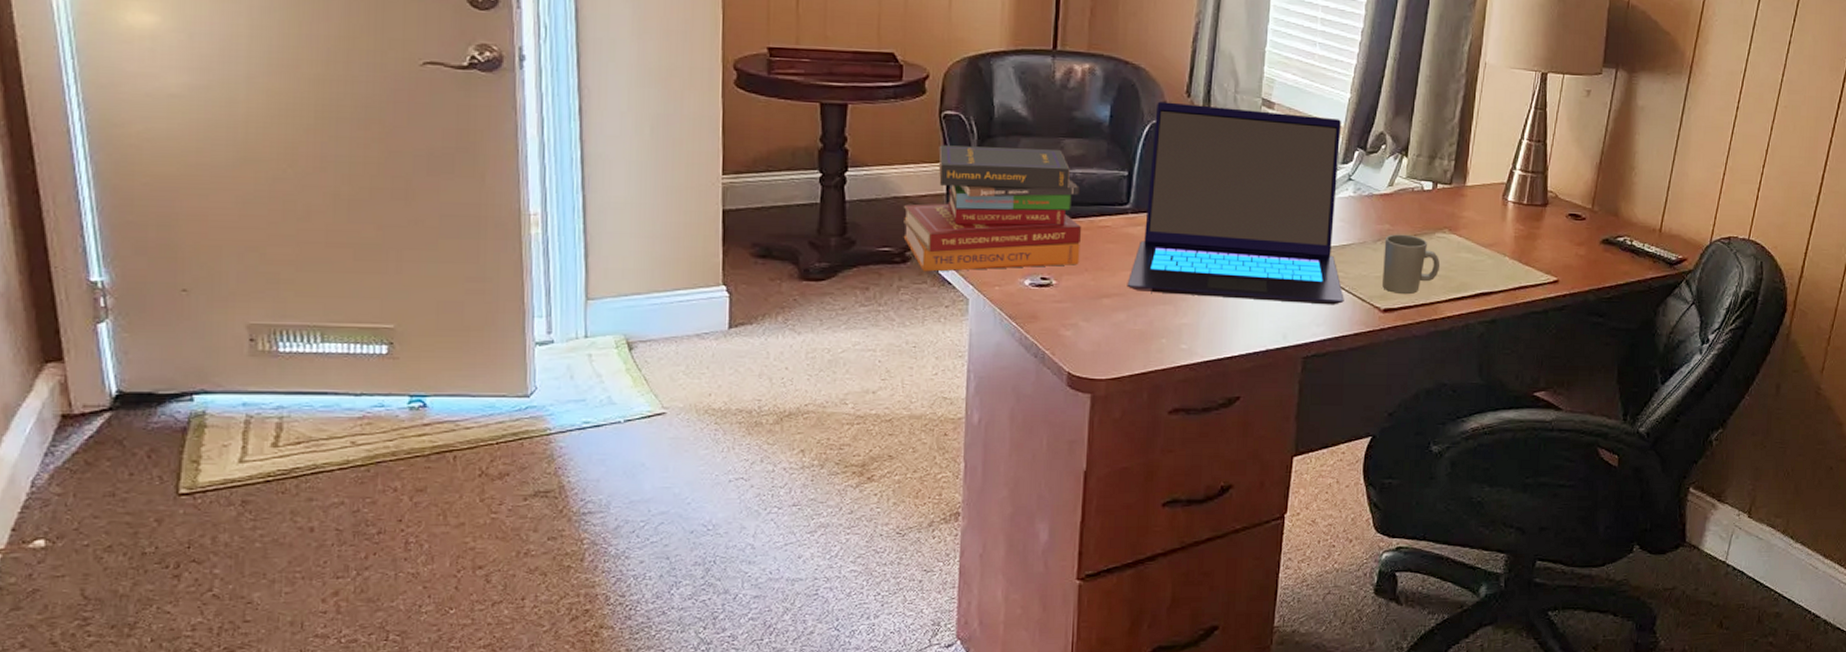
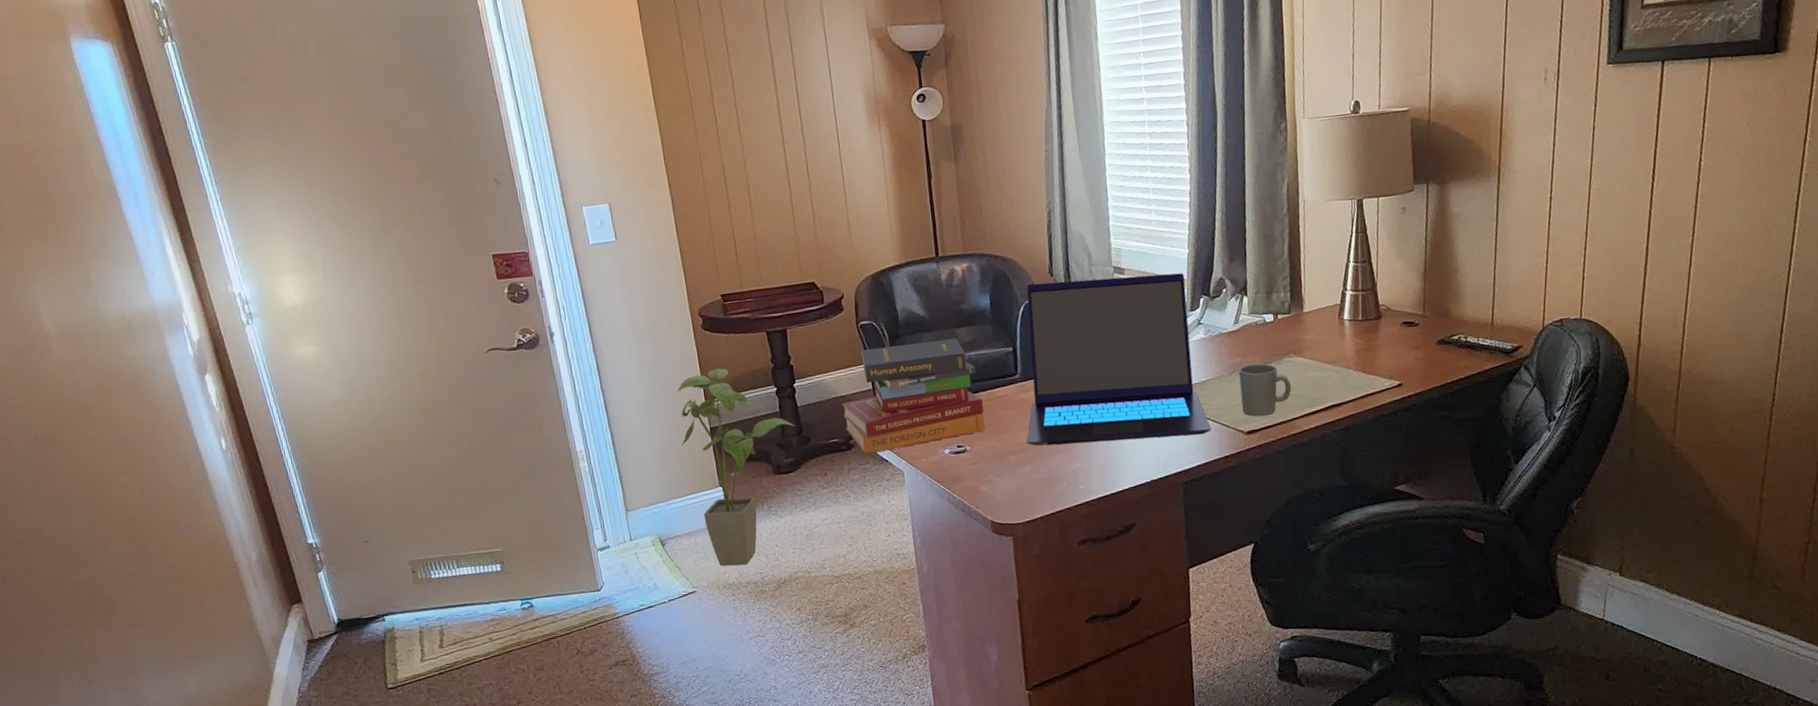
house plant: none [679,138,838,388] -> present [677,368,795,567]

